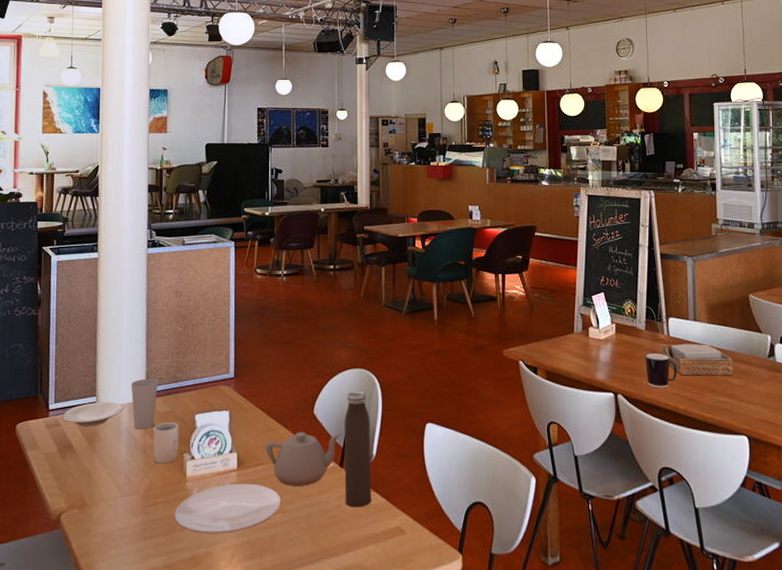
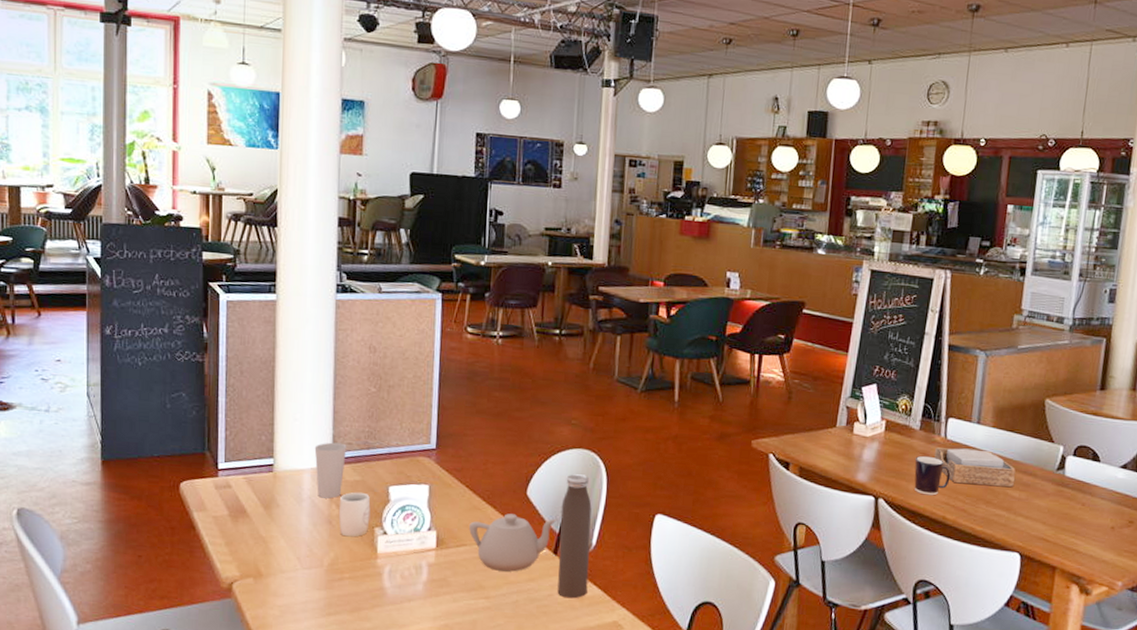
saucer: present [62,401,124,427] -> none [233,464,306,492]
plate: present [174,483,282,534] -> none [362,563,485,616]

